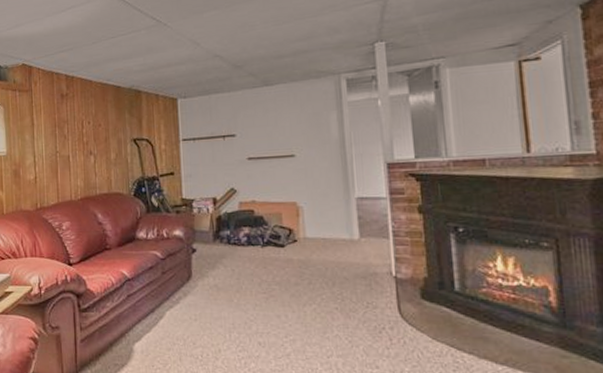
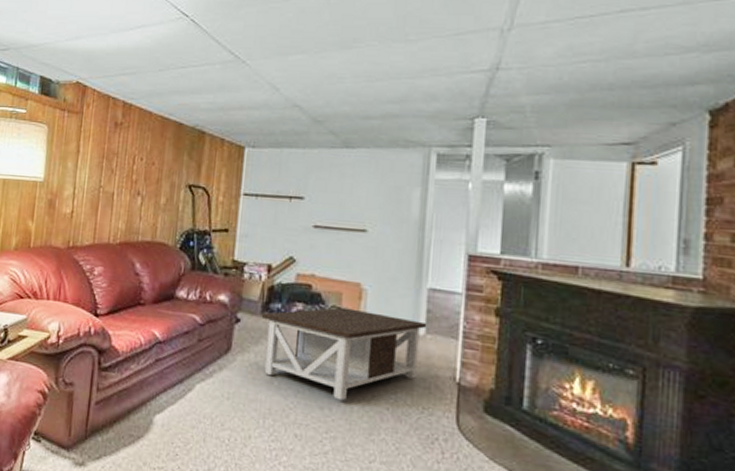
coffee table: none [213,225,360,307] -> present [261,307,427,401]

